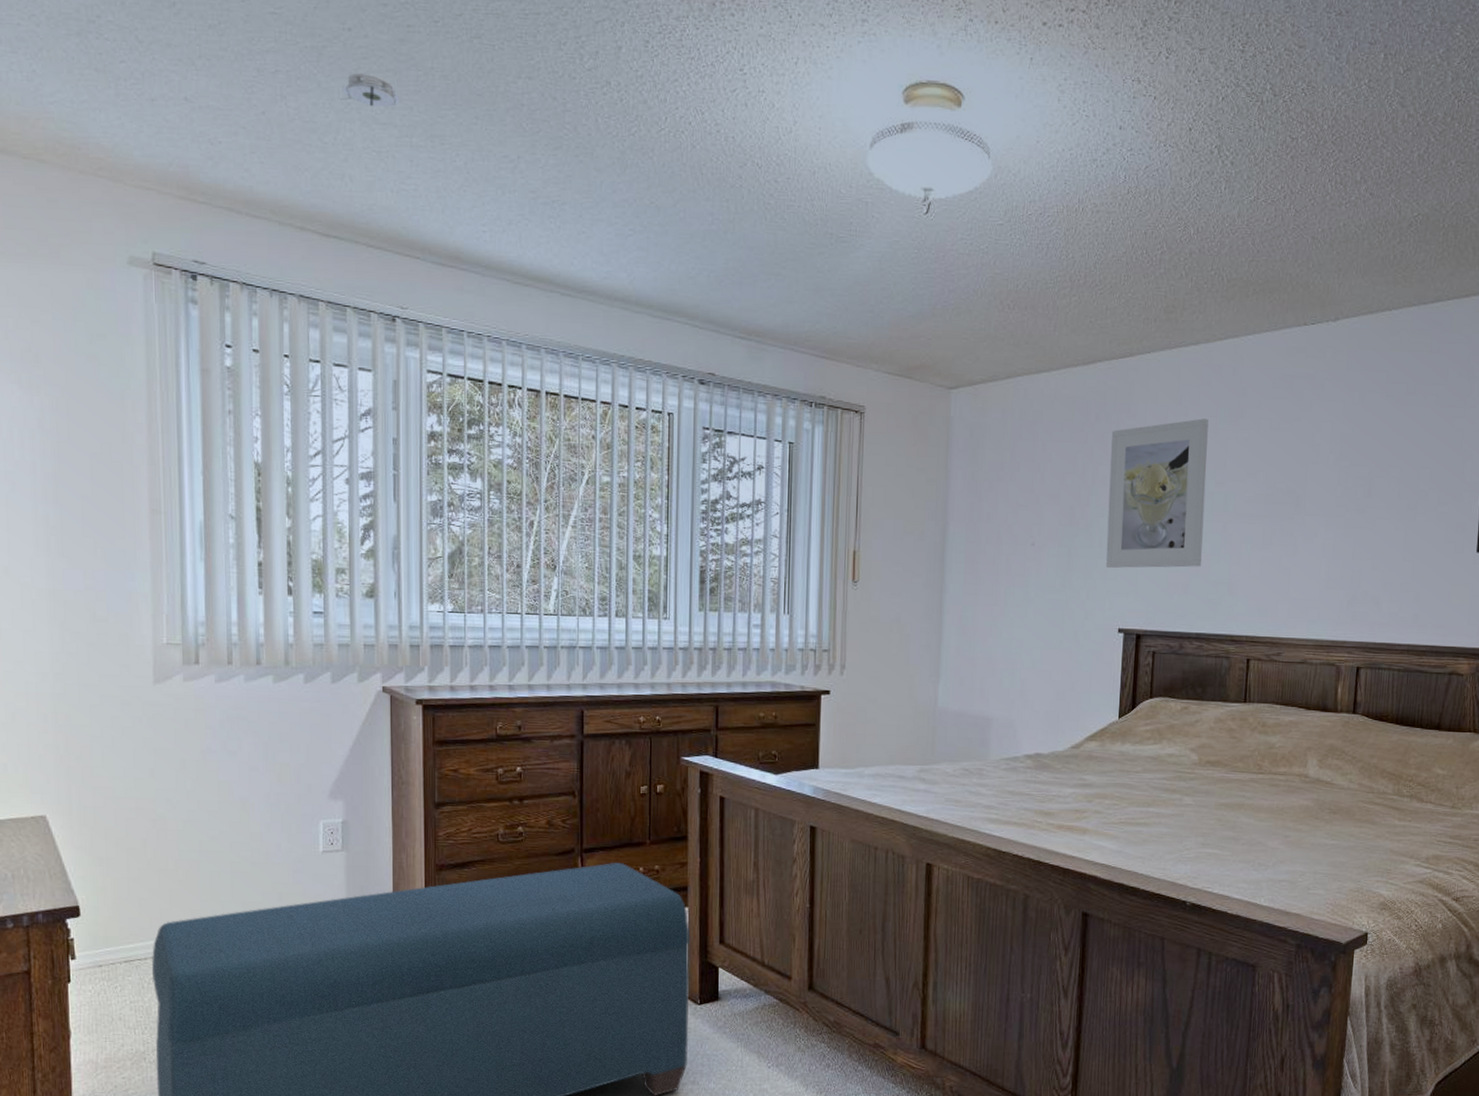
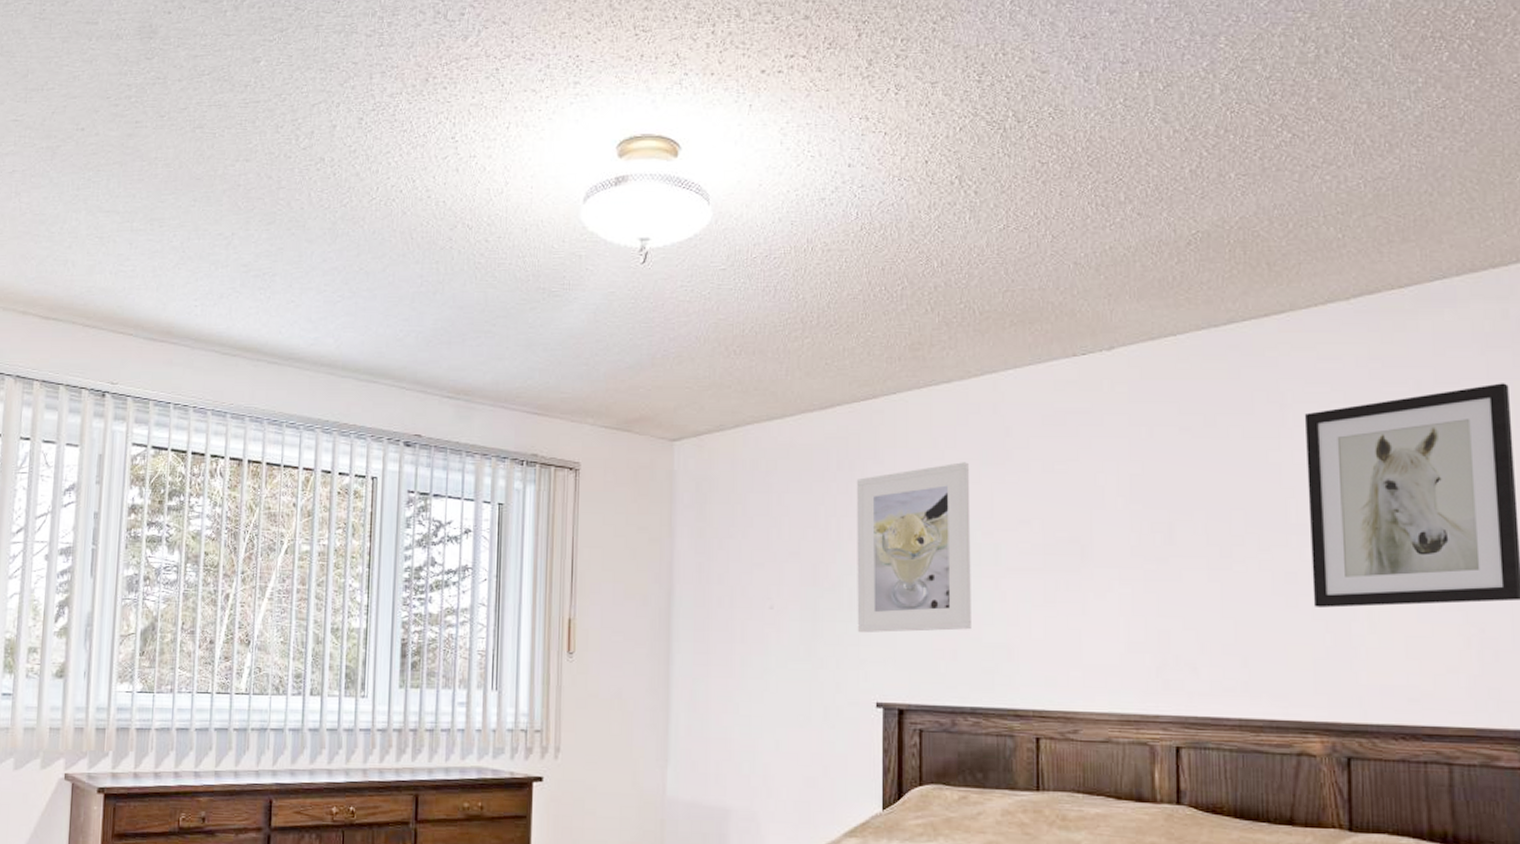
smoke detector: present [340,72,400,108] -> none [69,166,124,197]

